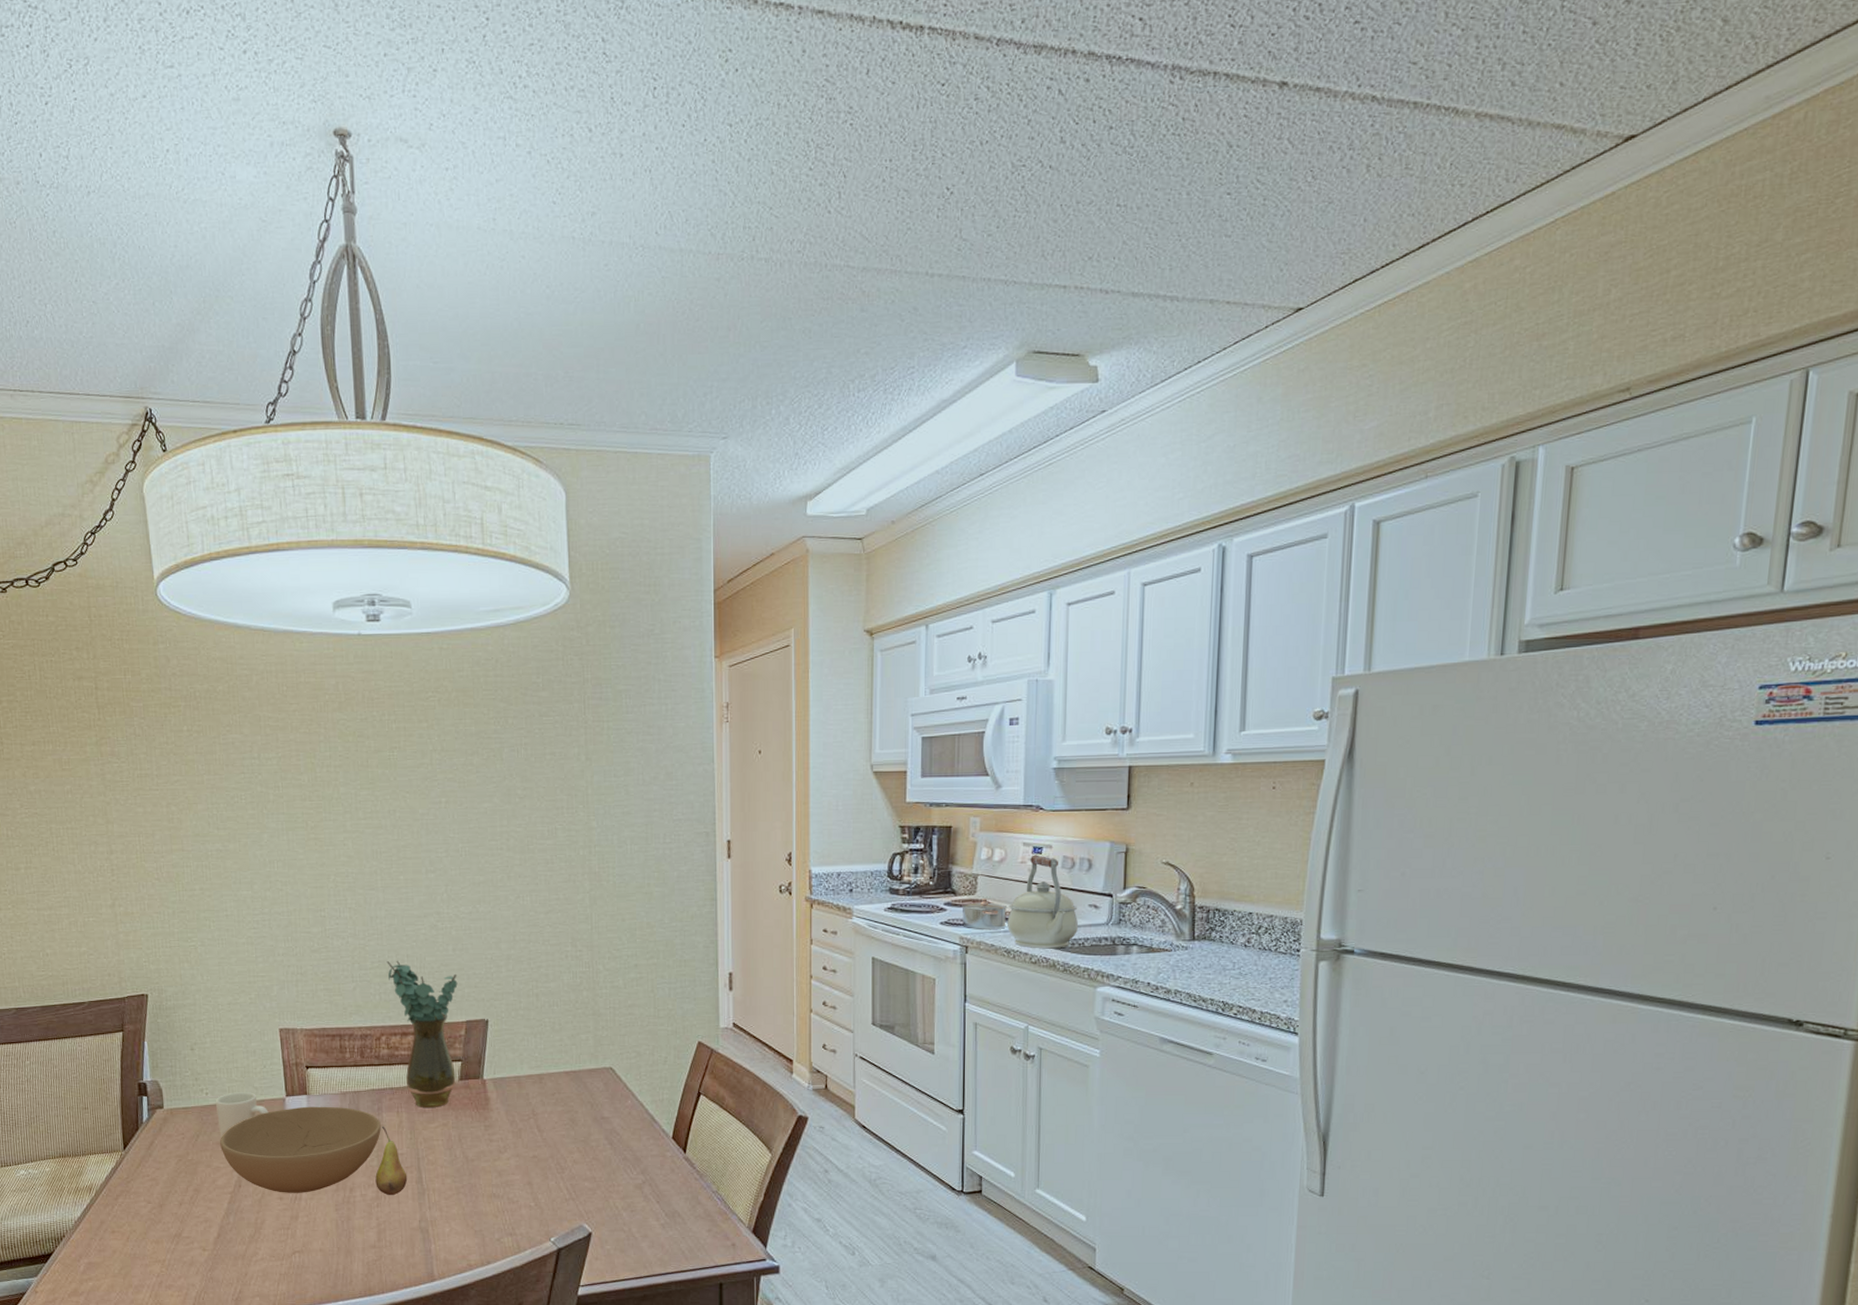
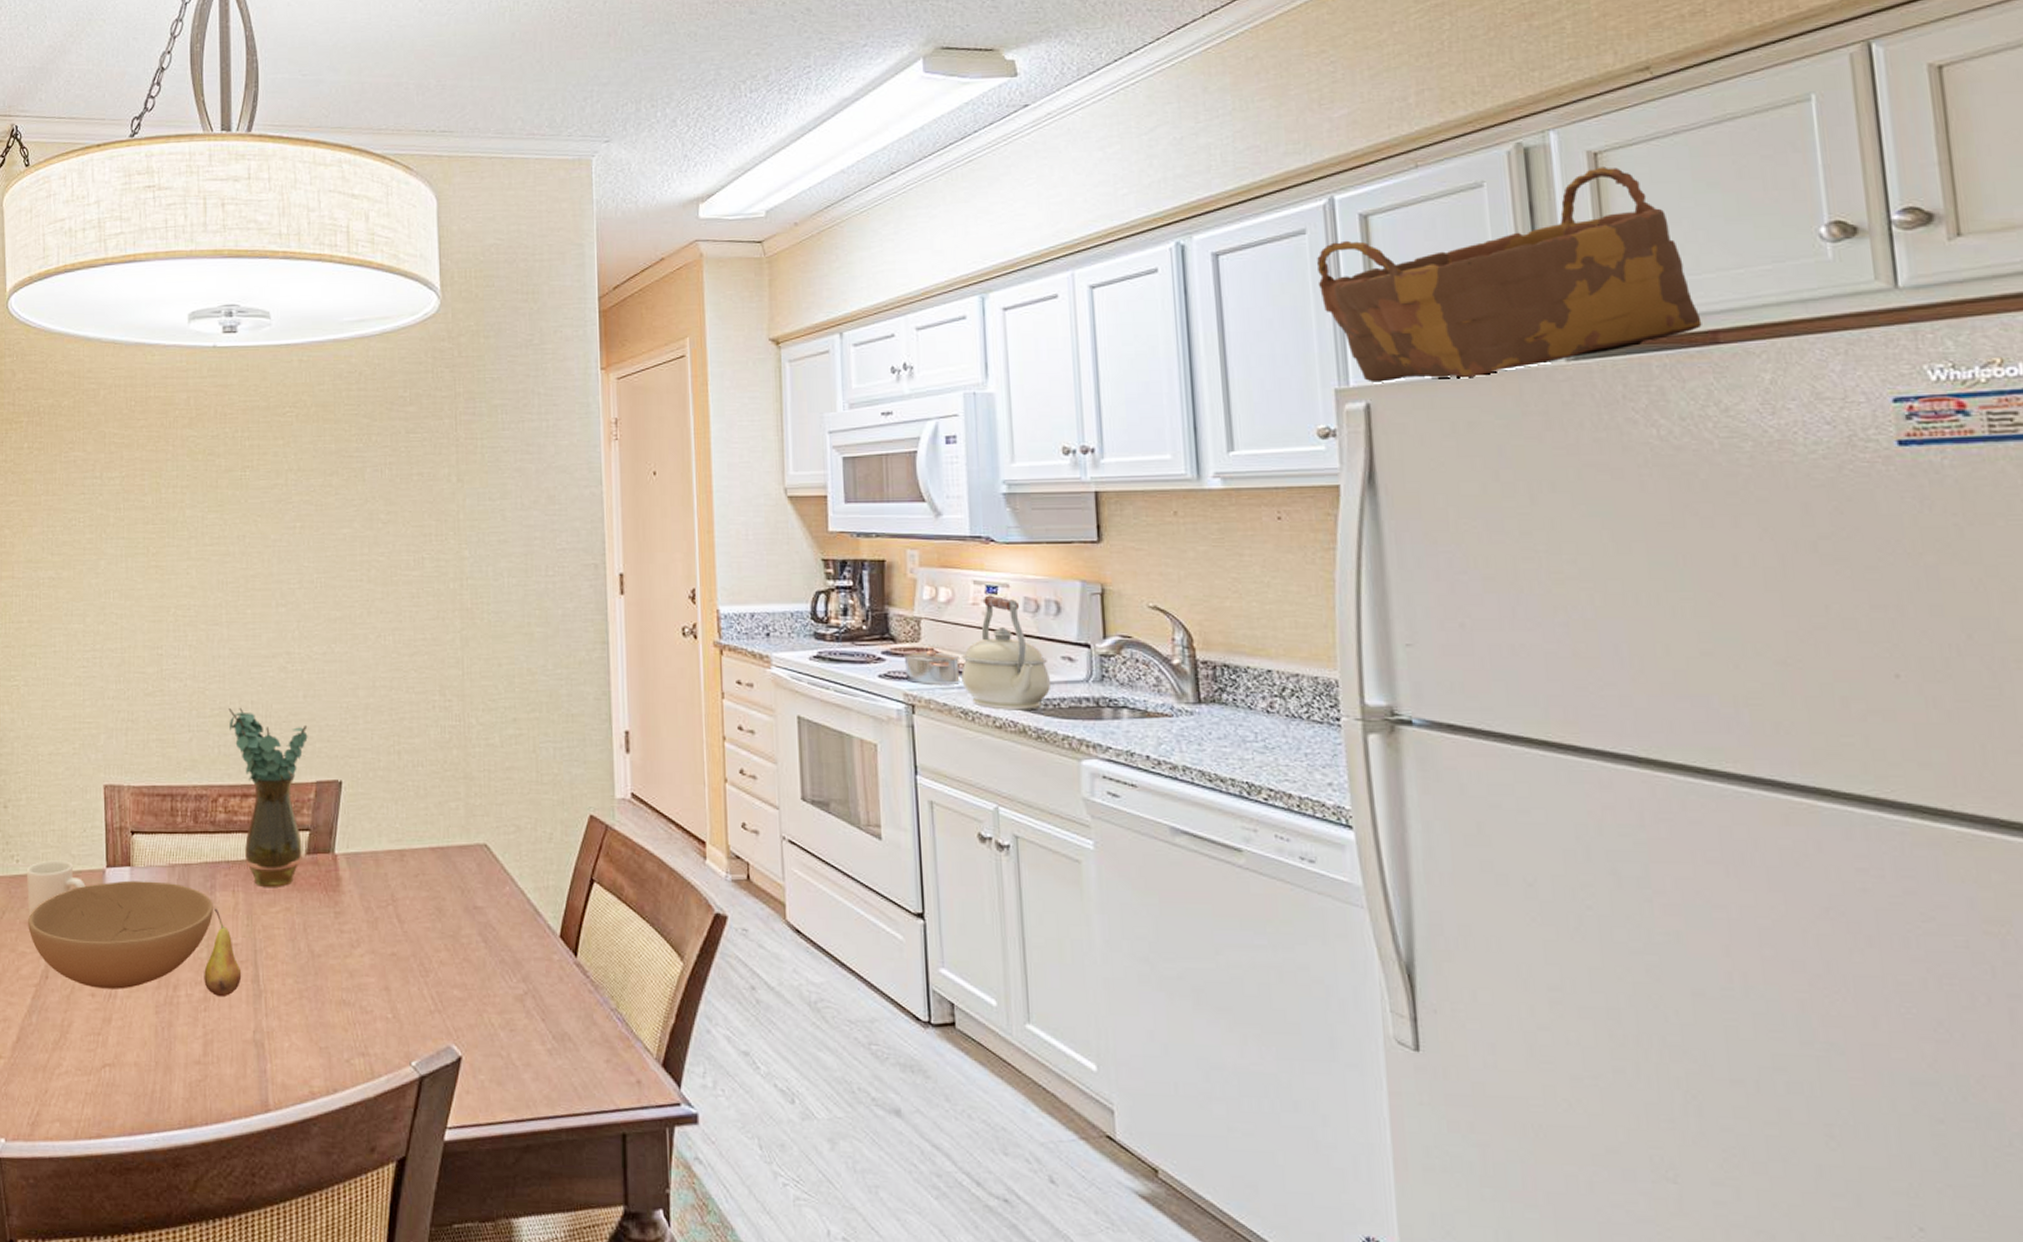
woven basket: none [1331,480,1629,671] -> present [1317,167,1702,382]

